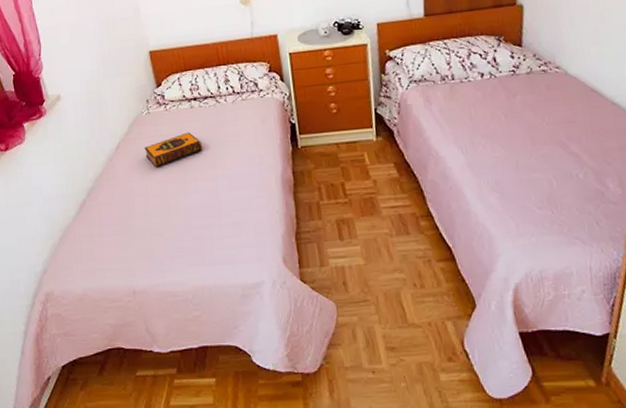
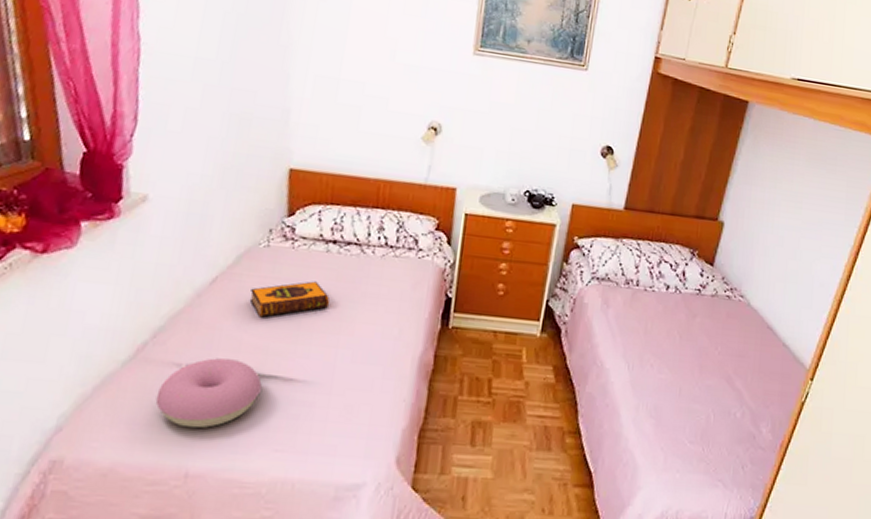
cushion: none [100,202,170,258] -> present [155,358,262,429]

